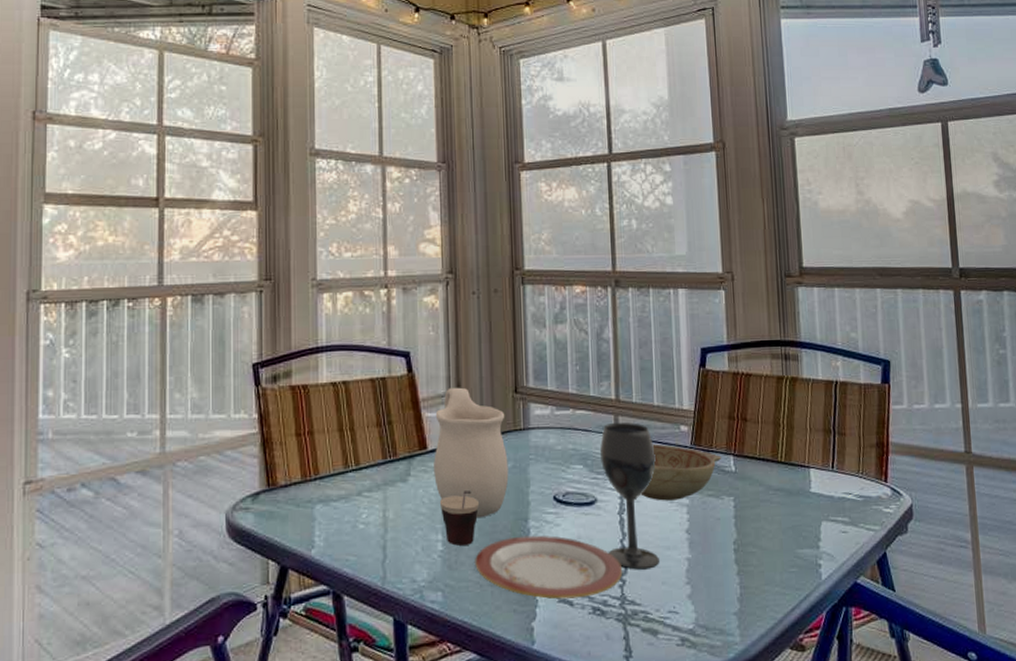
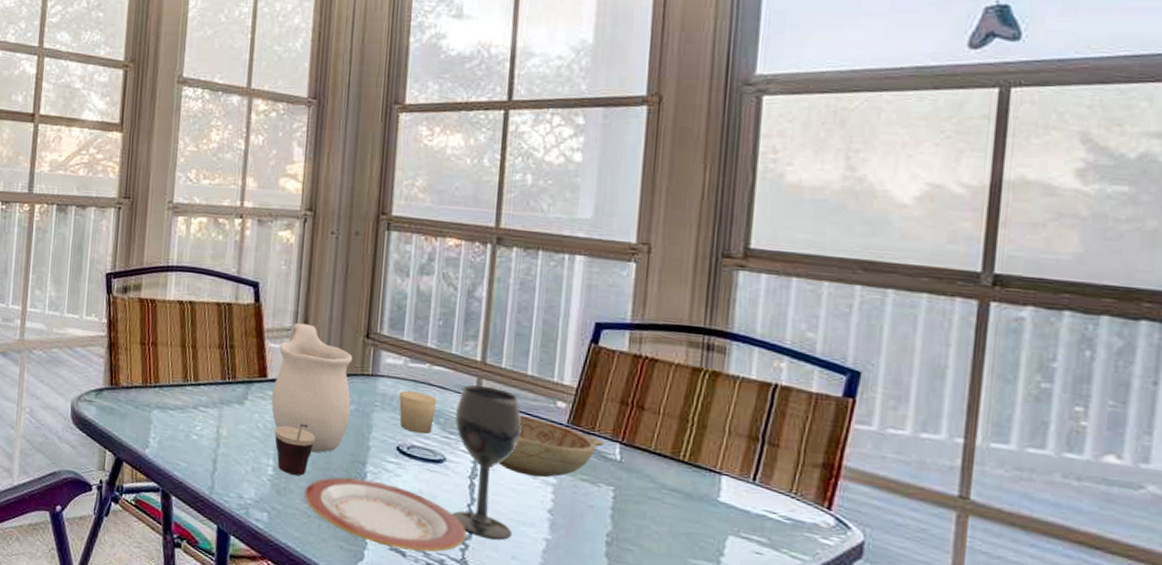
candle: none [550,438,583,480] -> present [399,390,437,435]

